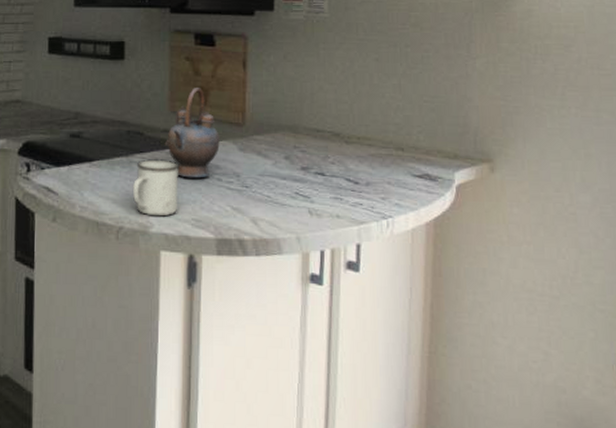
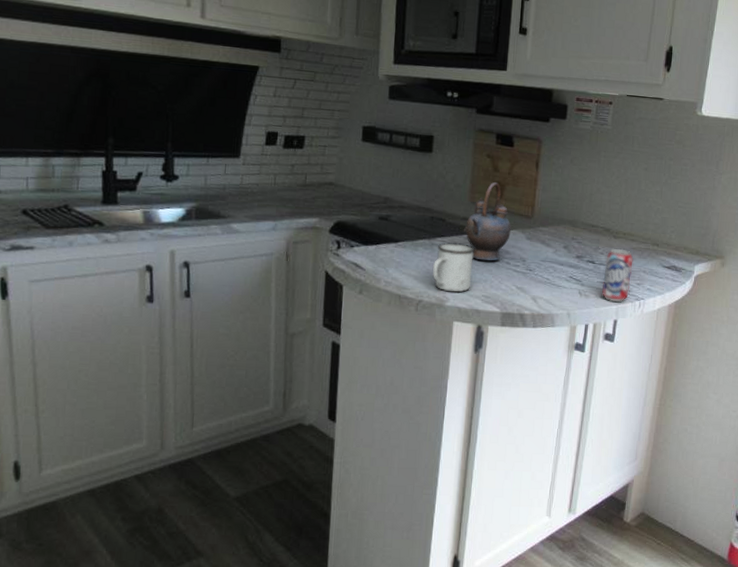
beverage can: none [336,156,374,222] -> present [602,248,633,302]

